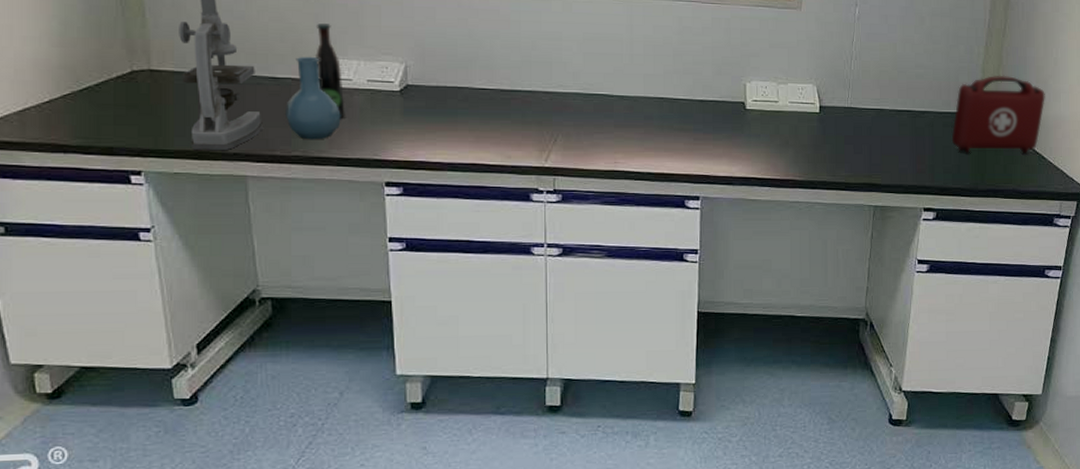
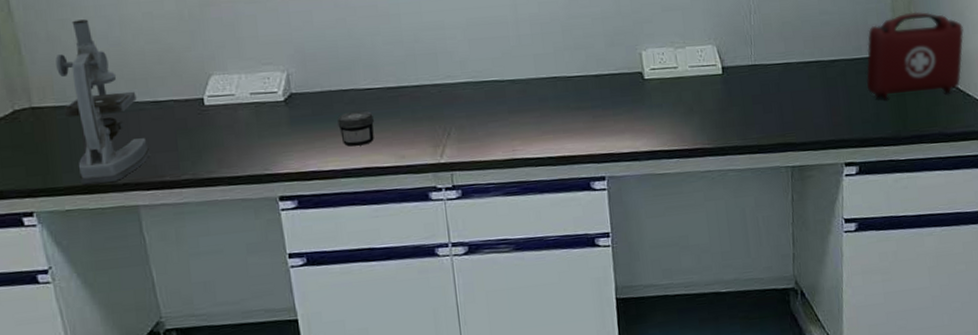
flask: present [284,56,341,140] -> none [170,75,228,162]
bottle: present [314,23,345,118] -> none [192,40,232,136]
jar: none [450,108,485,142] -> present [337,110,374,146]

